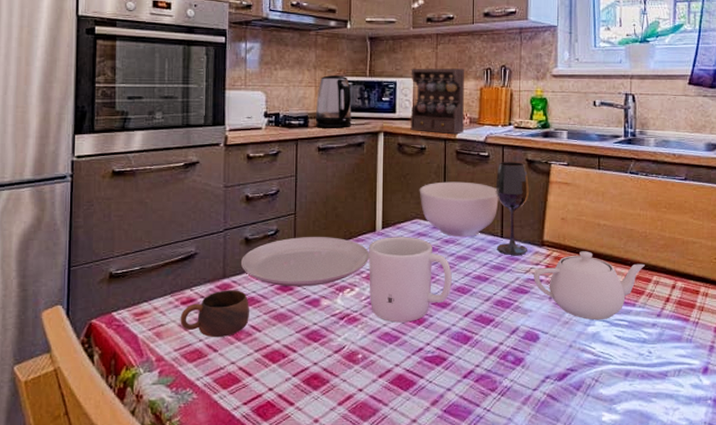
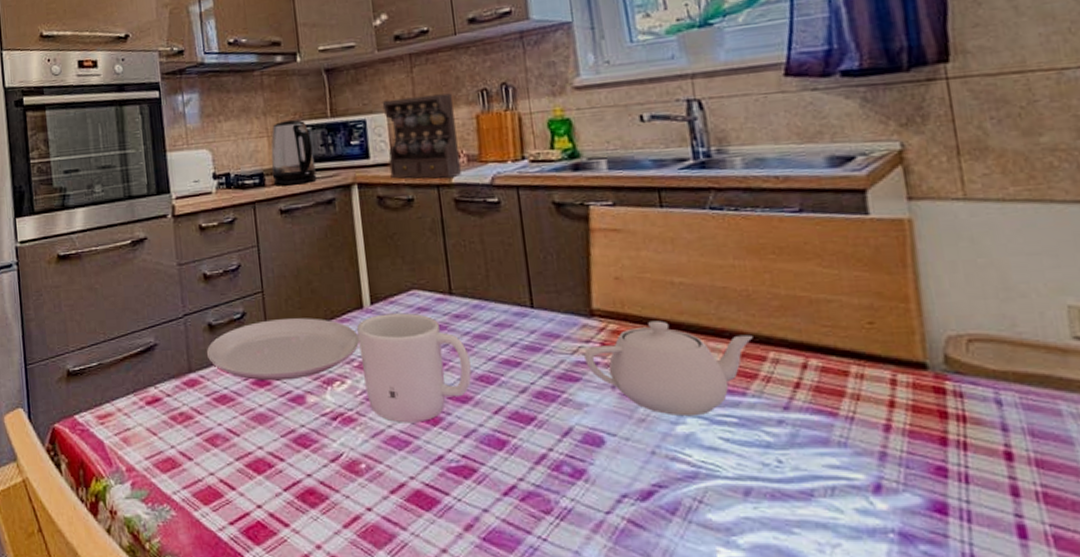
cup: present [180,290,249,338] -> none [147,386,224,444]
bowl: present [419,181,499,238] -> none [412,238,522,311]
wine glass: present [495,162,530,255] -> none [513,206,572,331]

